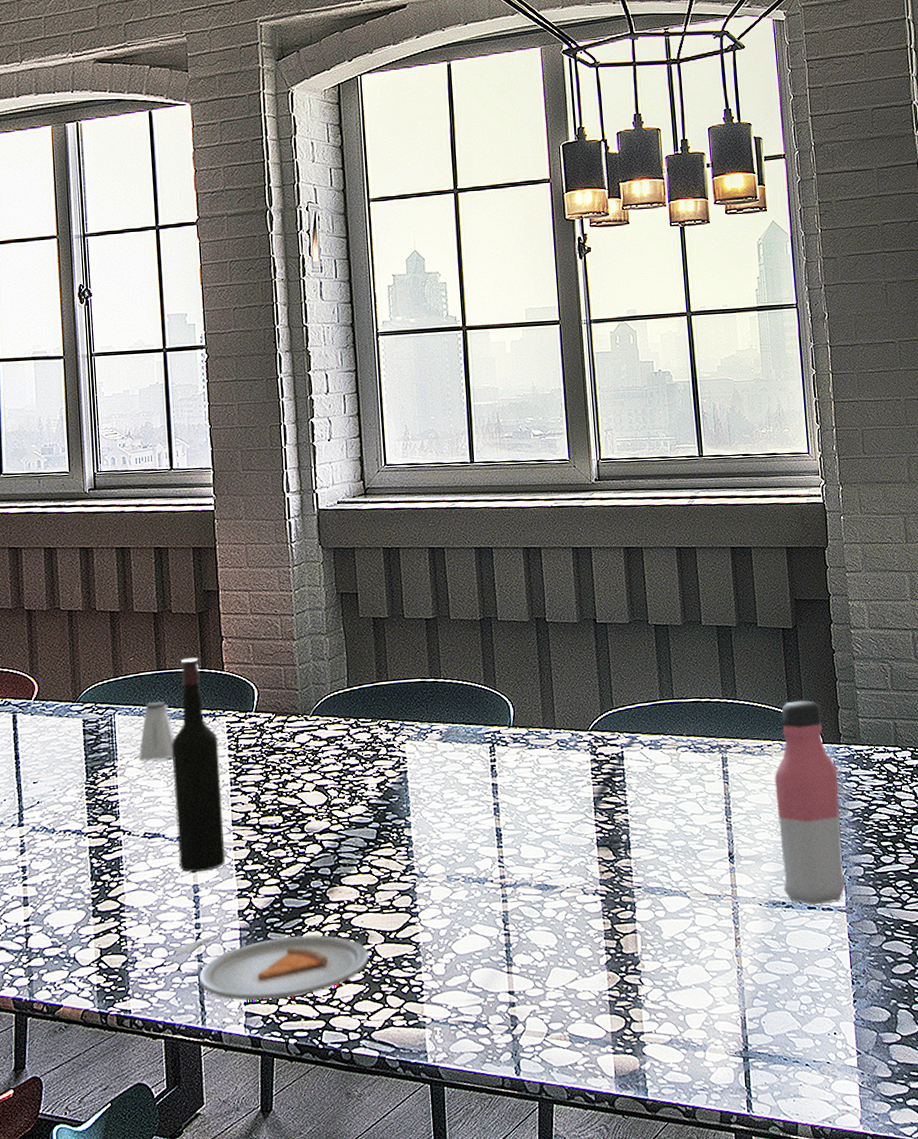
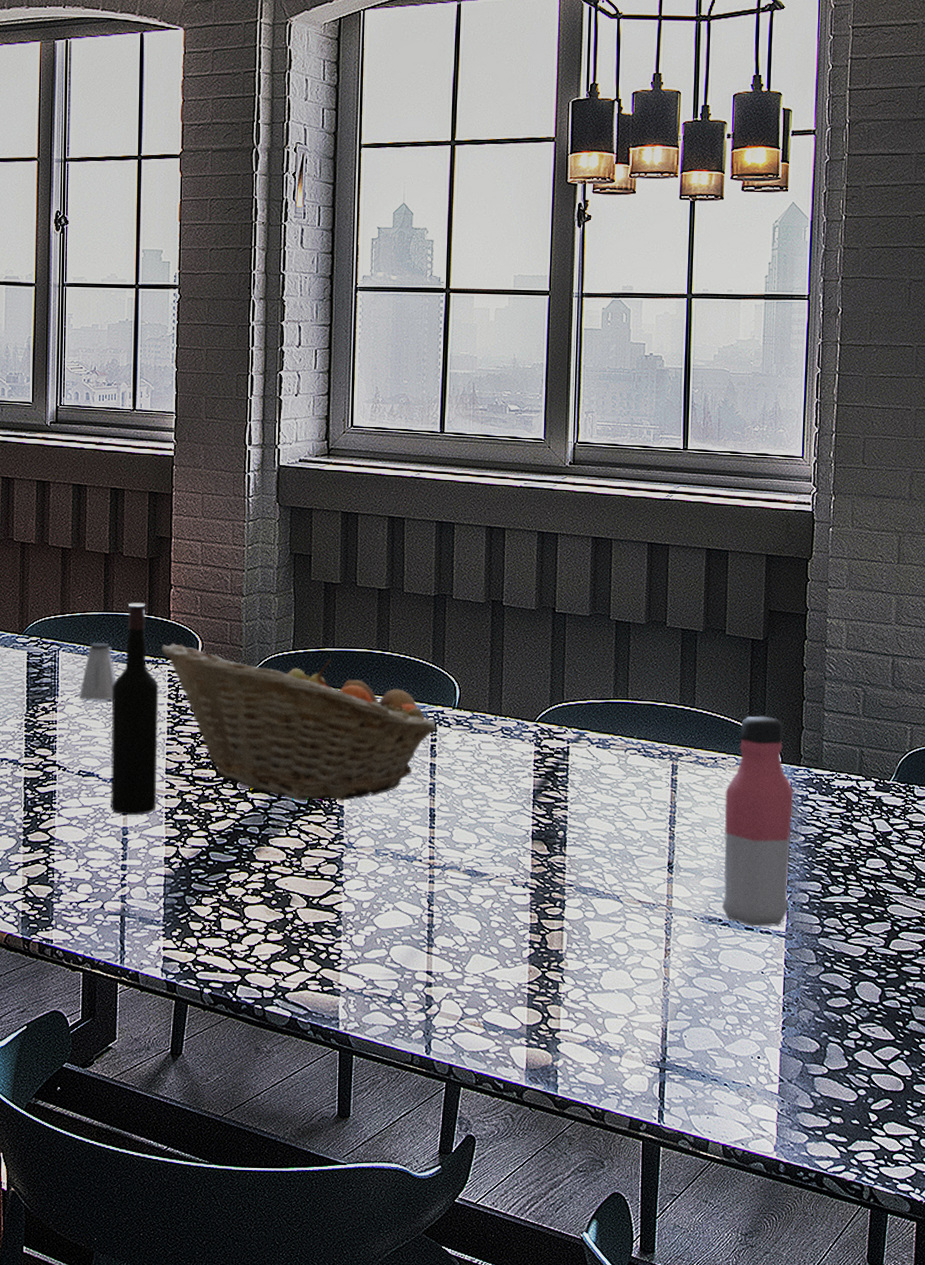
dinner plate: present [174,934,369,1001] -> none [99,878,290,950]
fruit basket: none [217,692,496,836] -> present [161,643,437,801]

